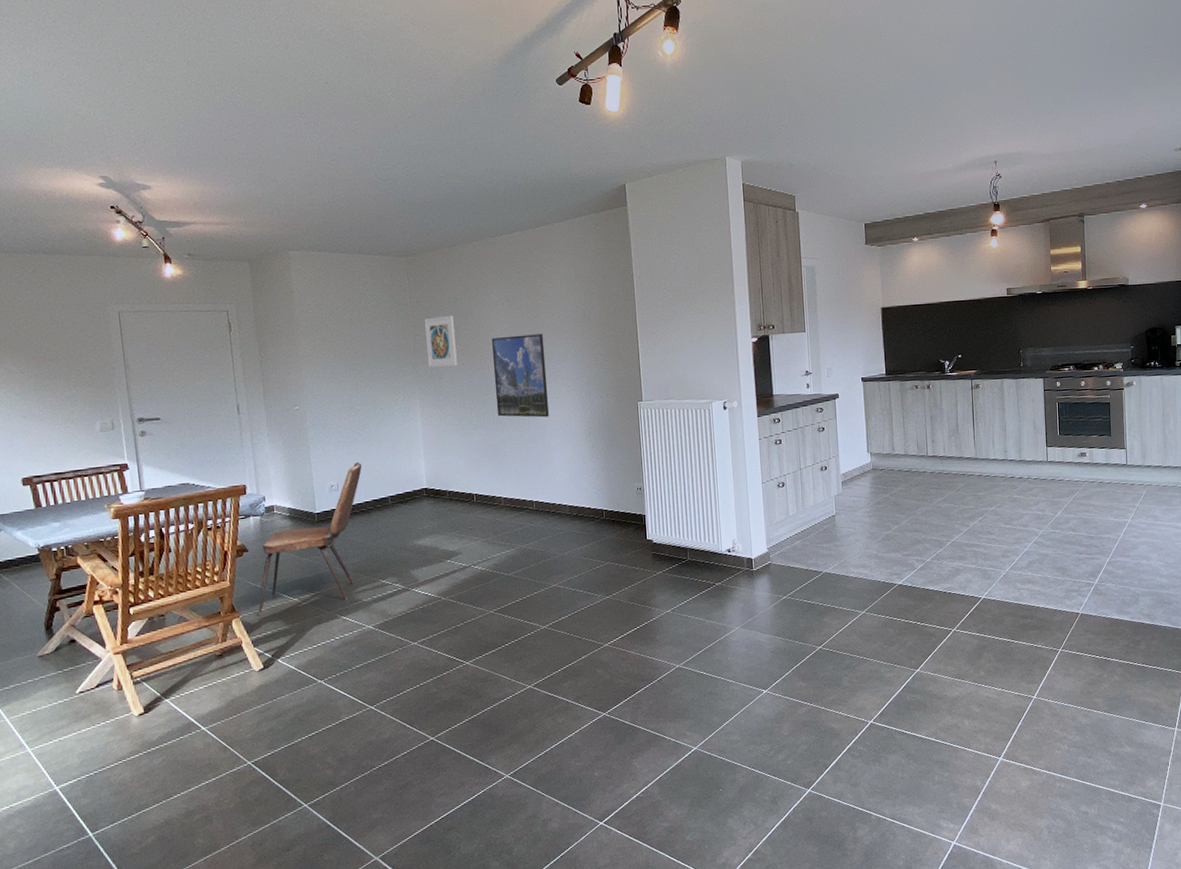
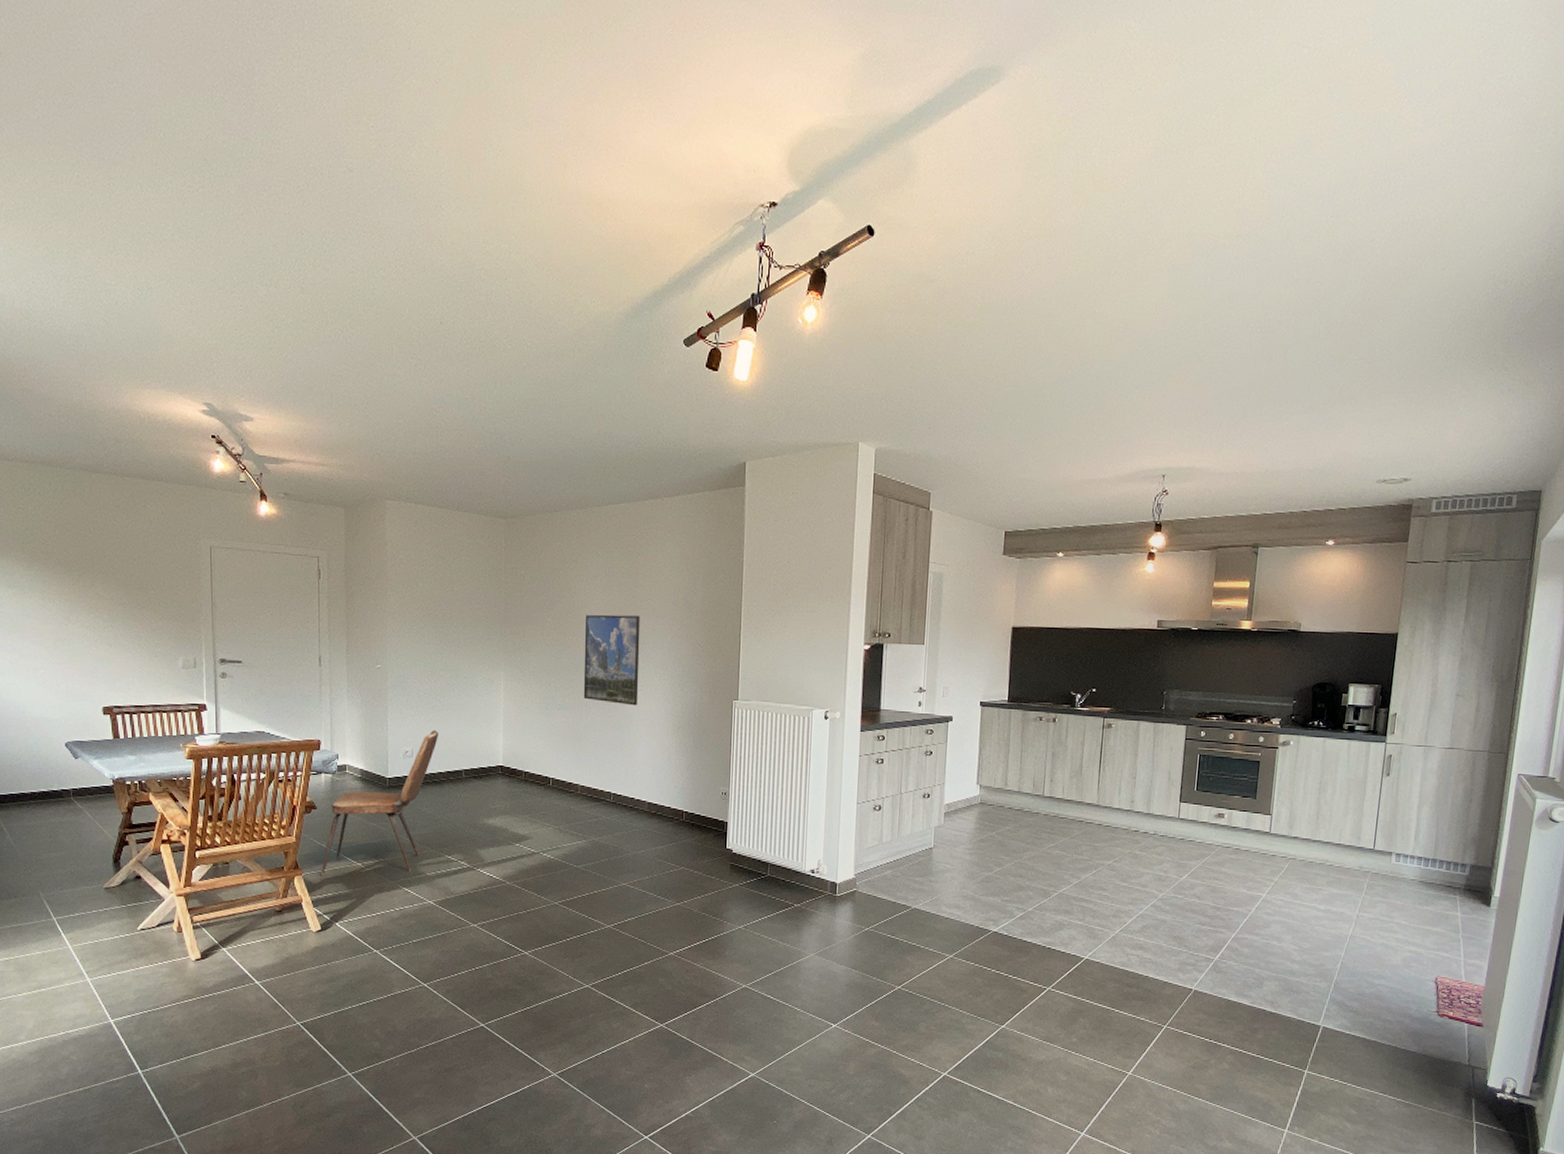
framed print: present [424,316,457,367] -> none [517,586,548,640]

